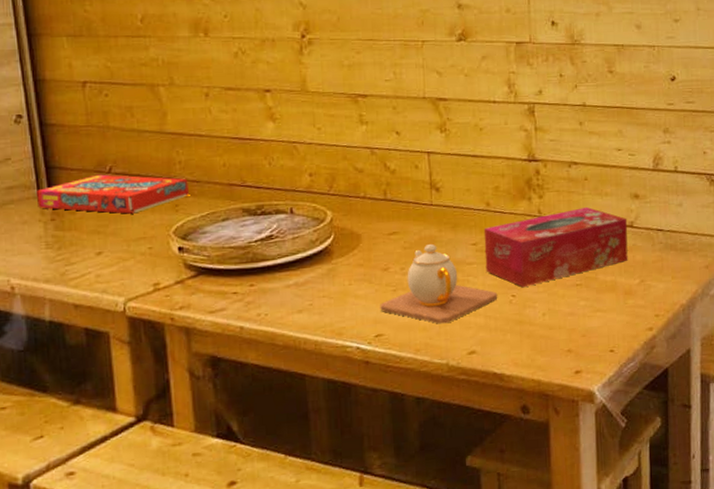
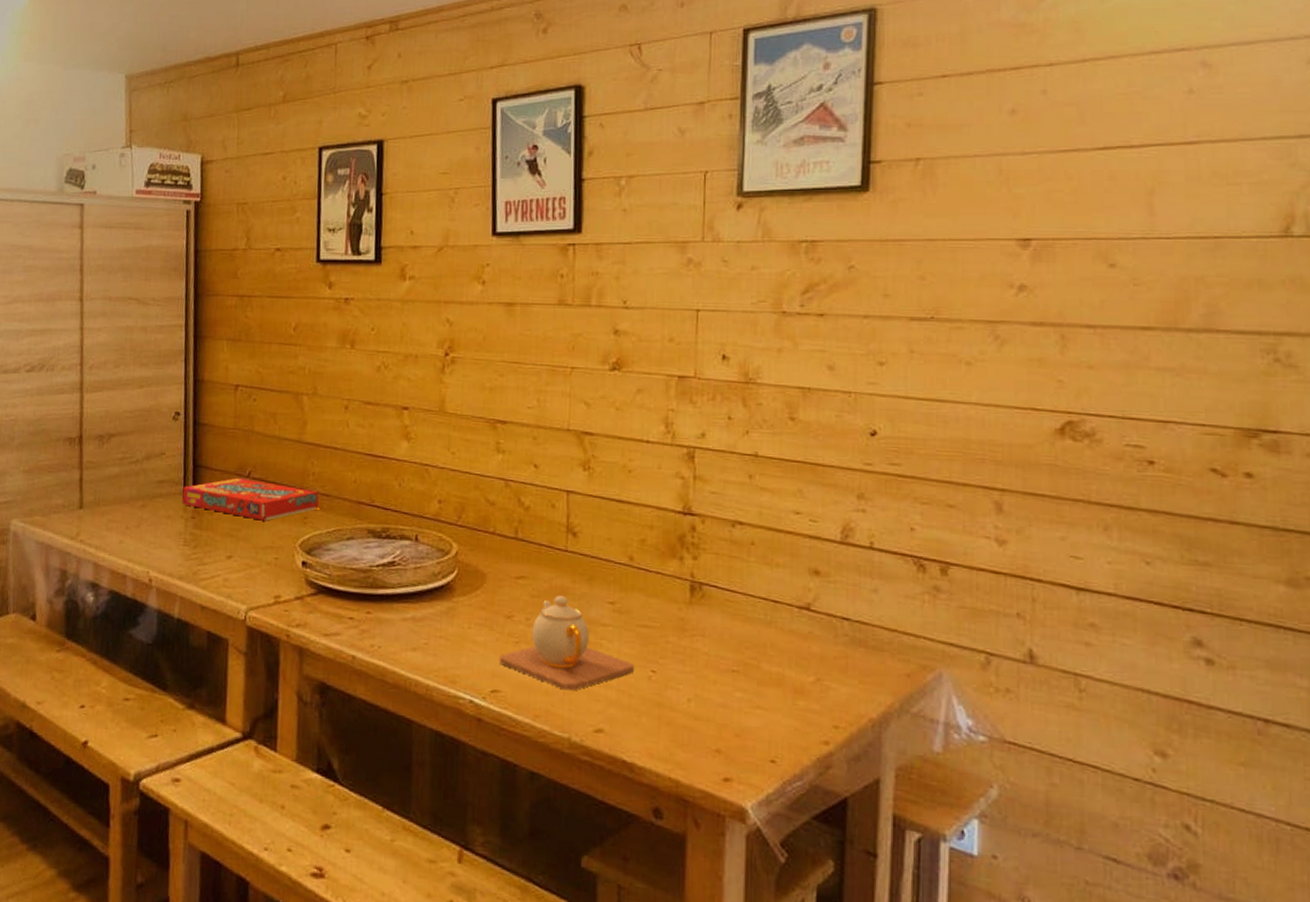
tissue box: present [483,207,628,288] -> none [622,577,803,664]

